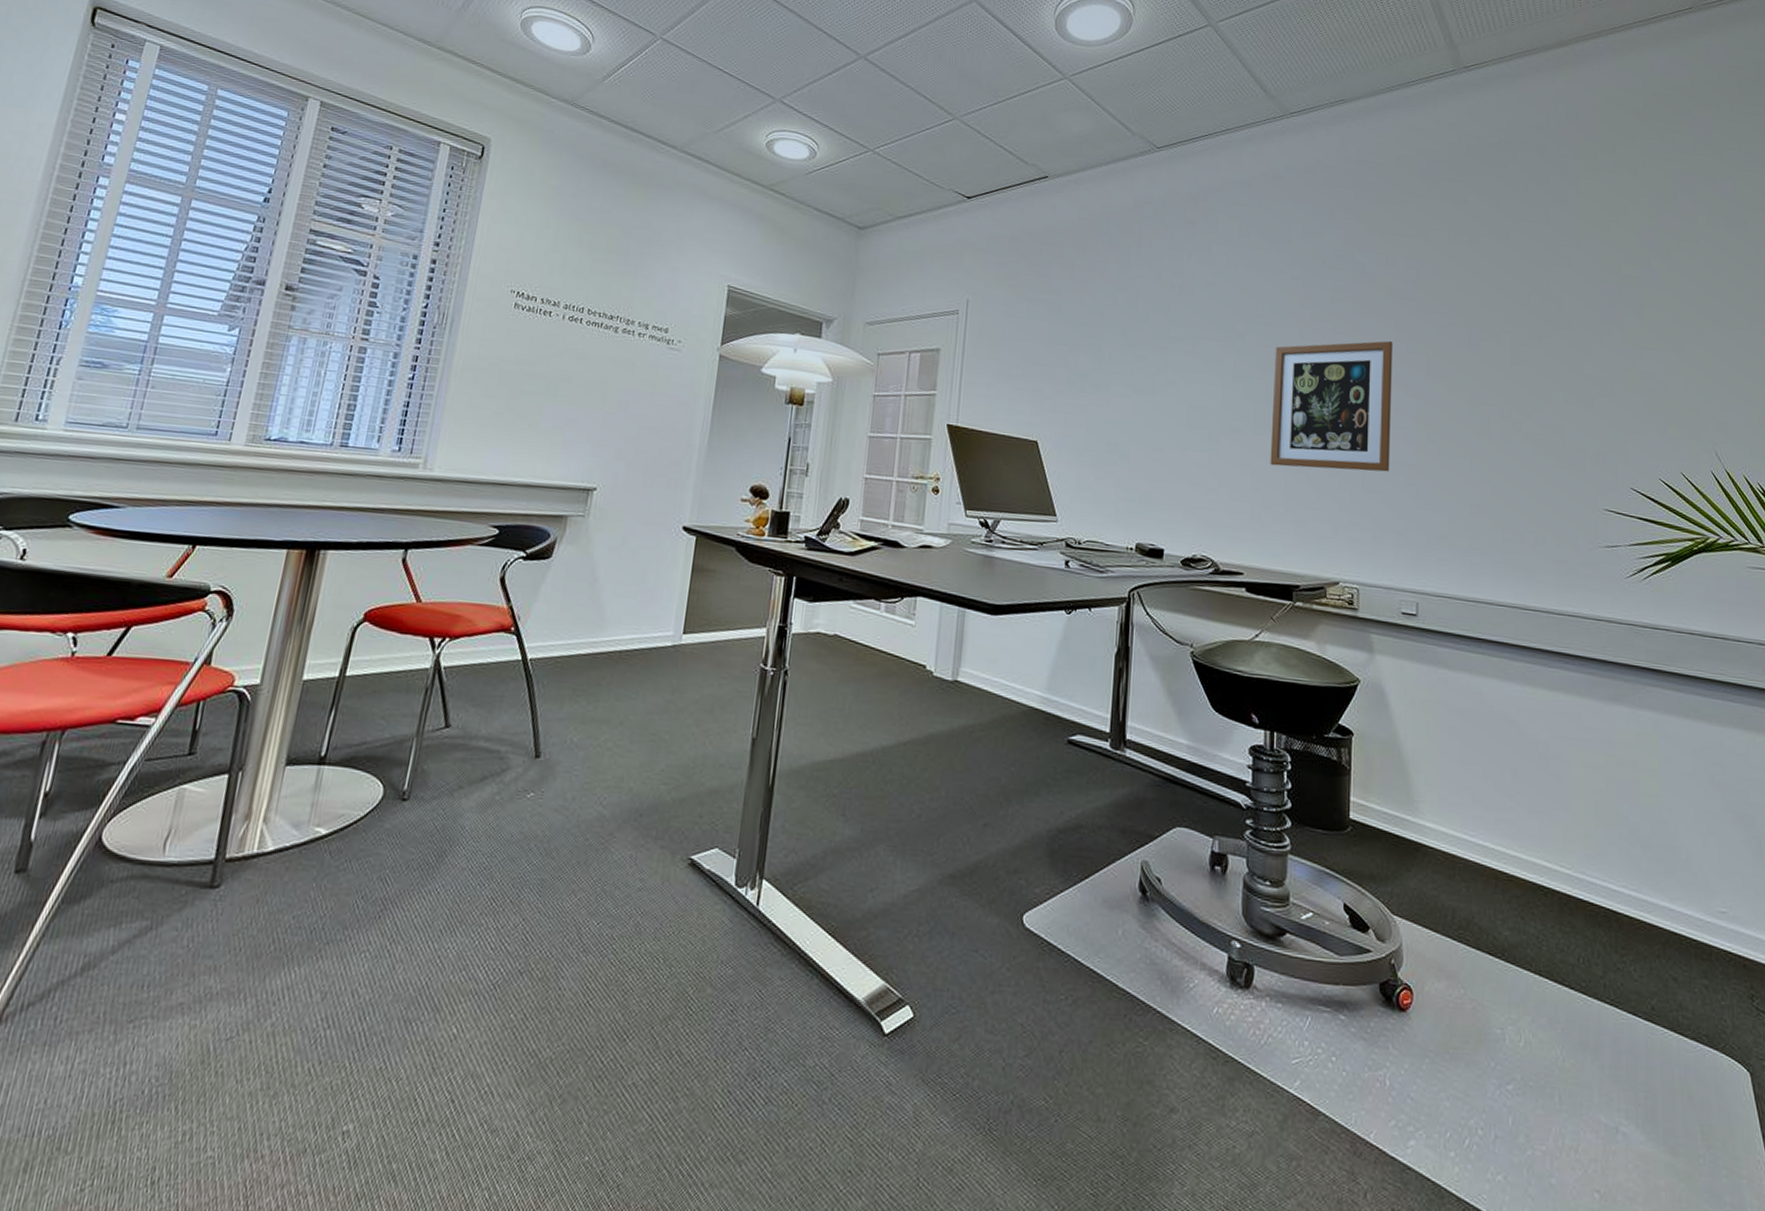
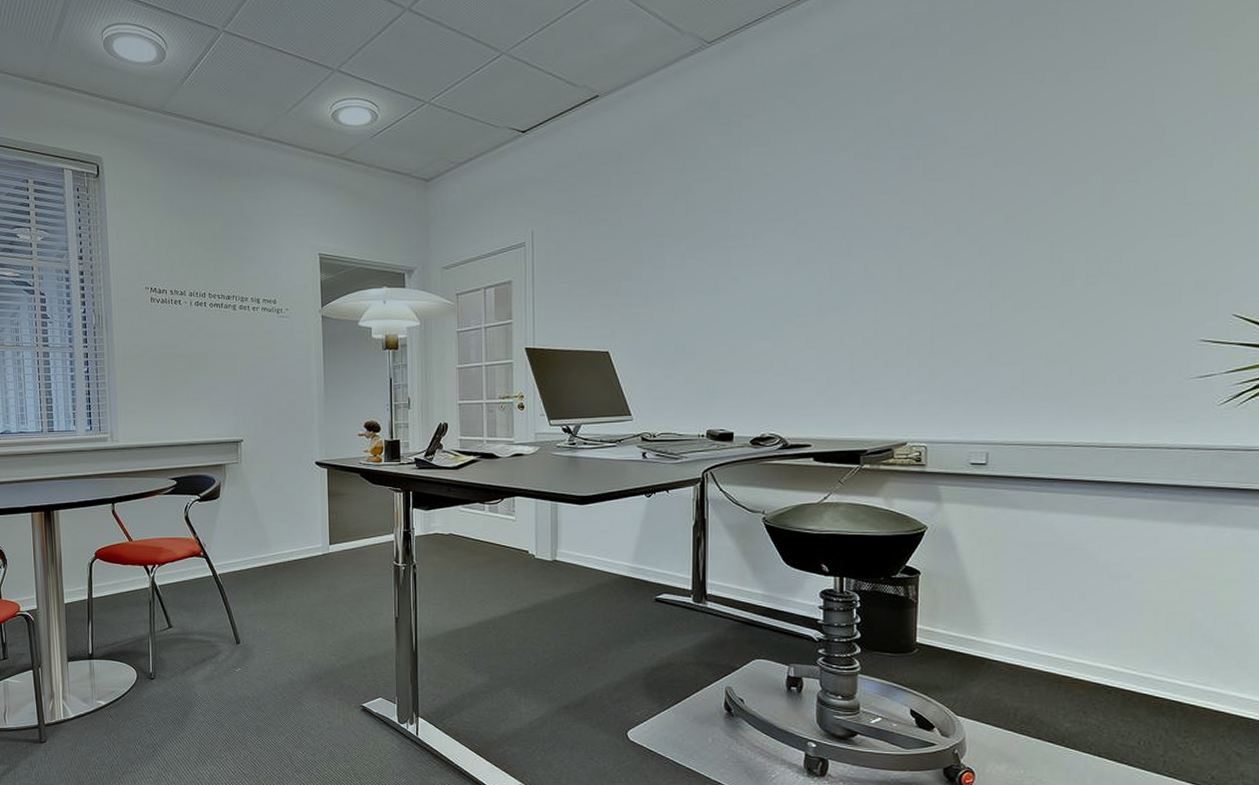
wall art: present [1270,340,1393,472] -> none [835,202,966,343]

